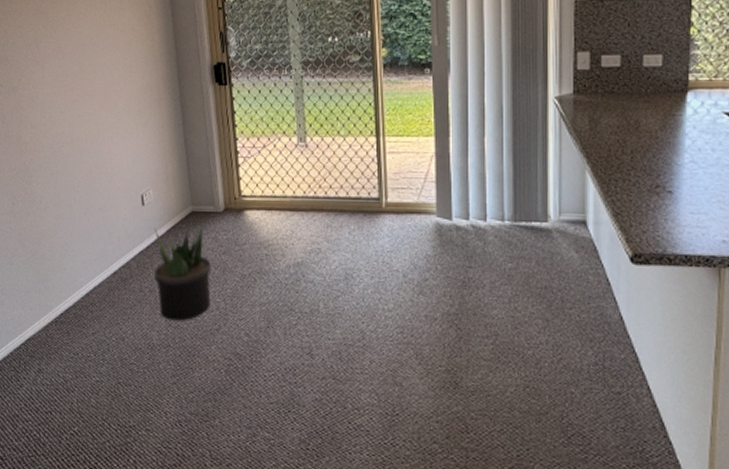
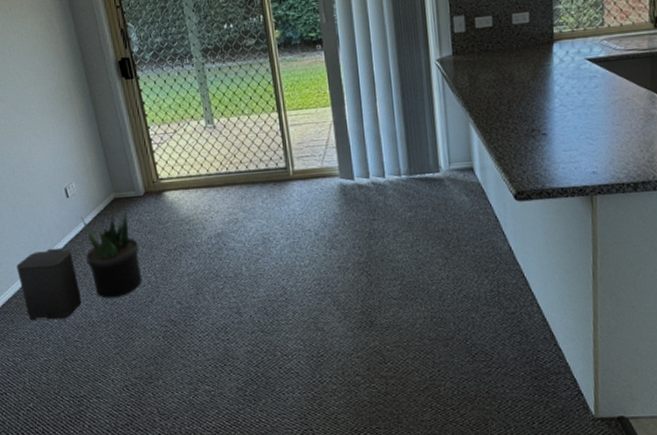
pedal bin: none [80,258,144,338] -> present [16,248,82,321]

